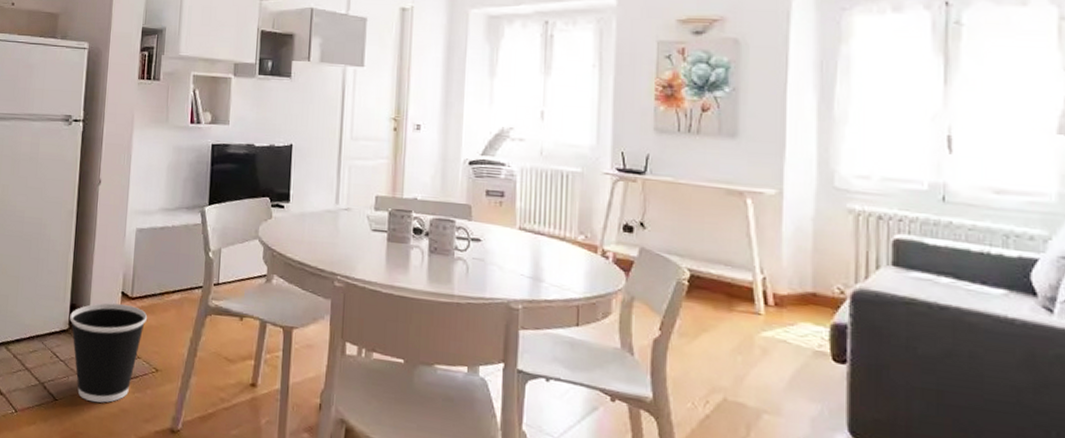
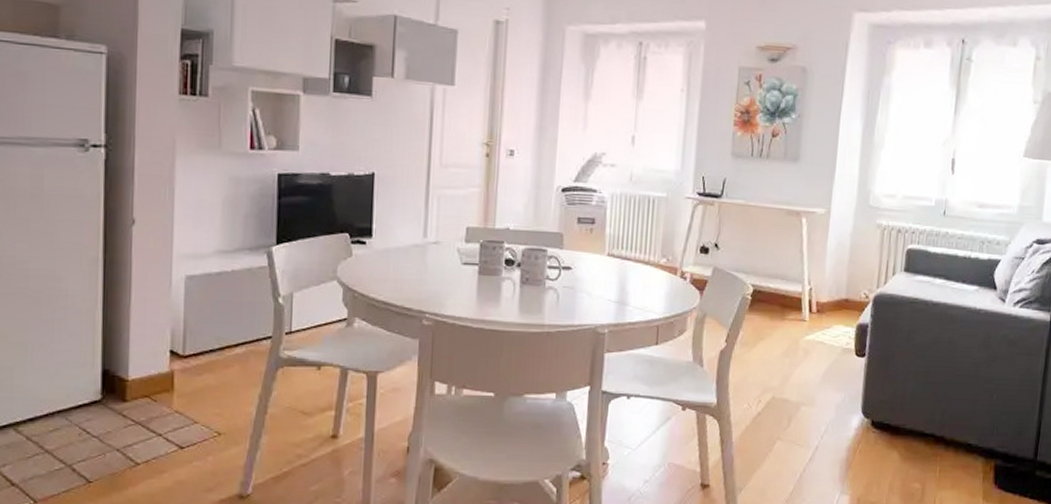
wastebasket: present [70,303,147,403] -> none [102,364,204,478]

